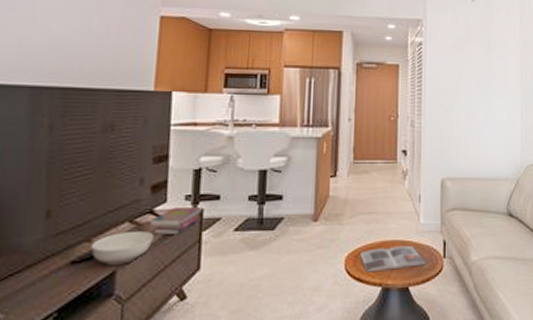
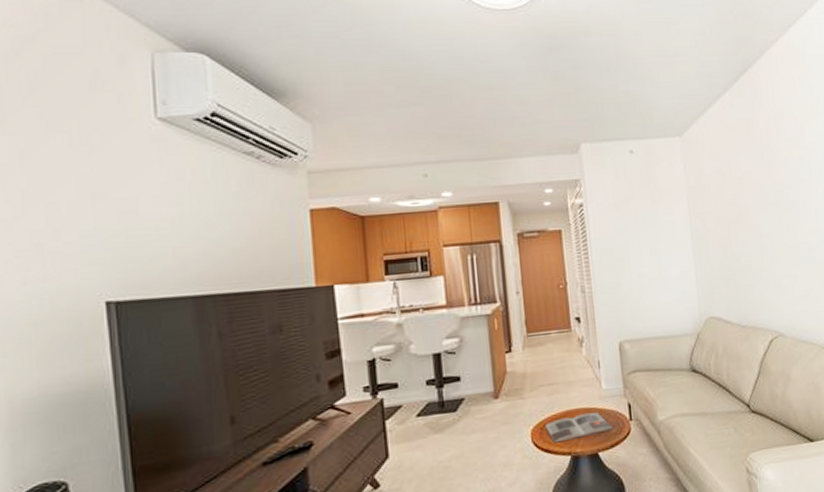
bowl: present [90,230,155,265] -> none [279,426,340,463]
books: present [150,206,202,236] -> none [333,397,381,429]

